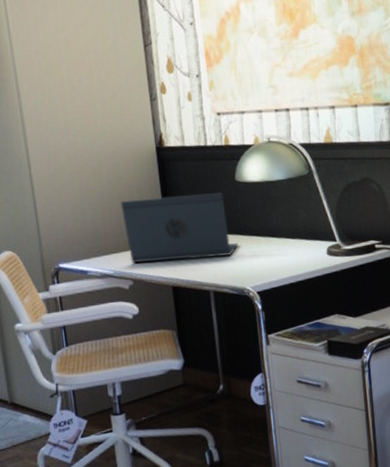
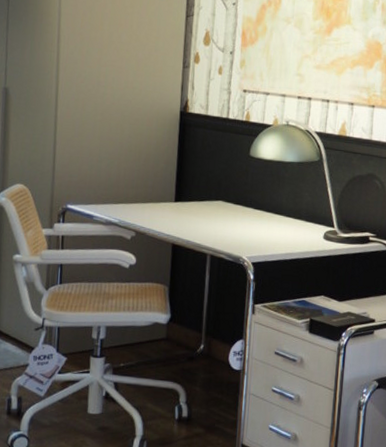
laptop: present [121,192,238,264] -> none [136,155,242,224]

